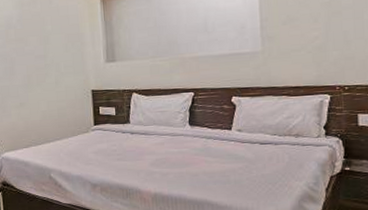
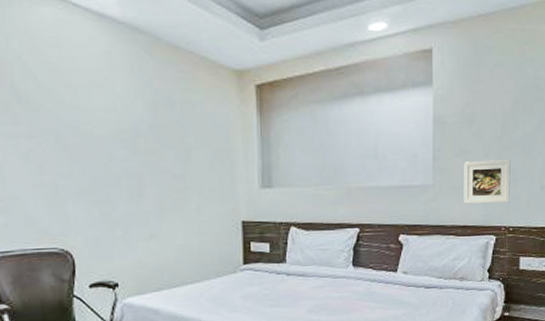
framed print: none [292,23,343,67] -> present [463,160,511,204]

